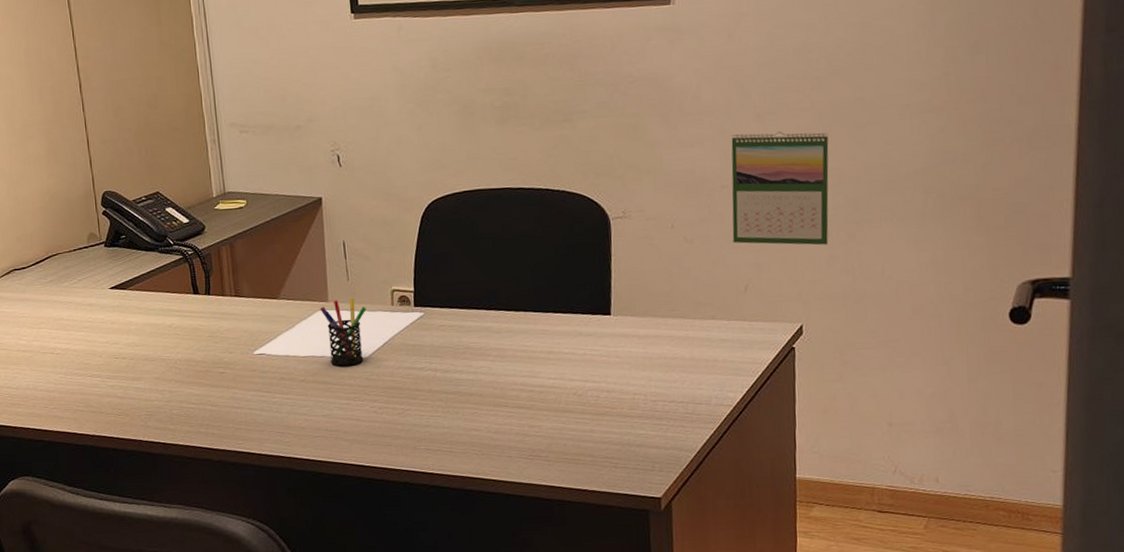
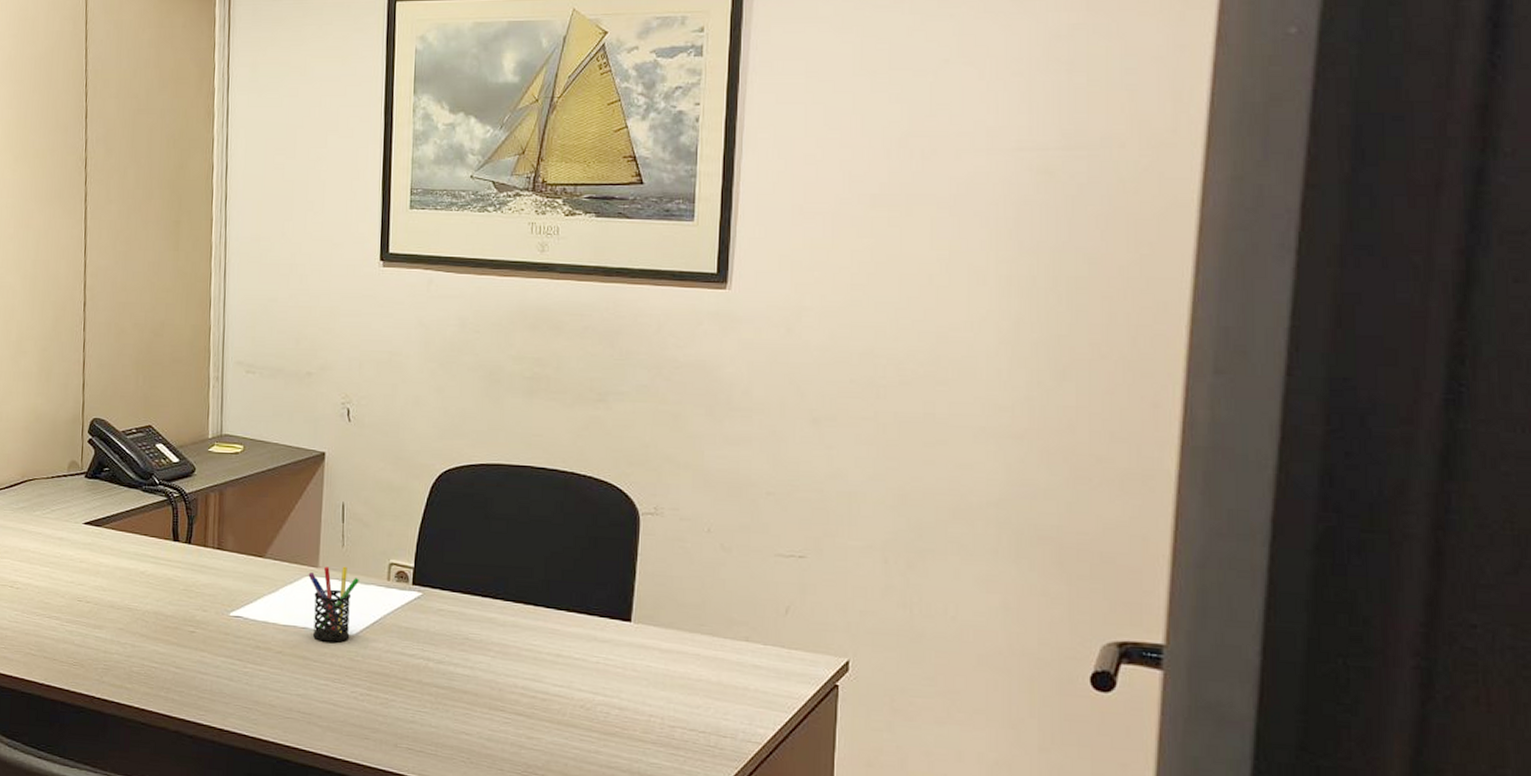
calendar: present [731,131,829,246] -> none [776,437,892,573]

